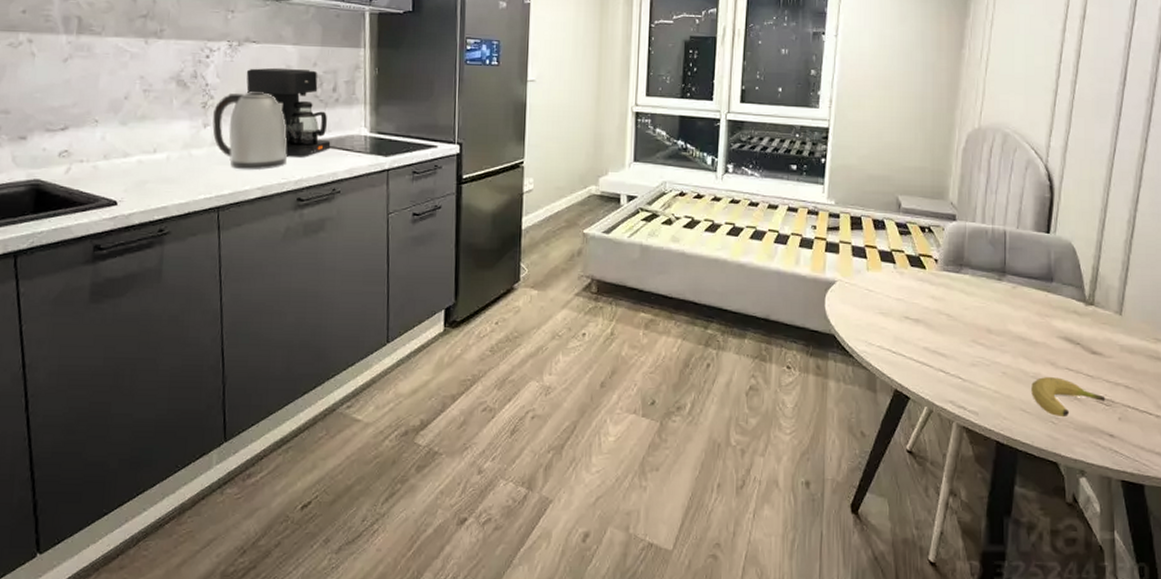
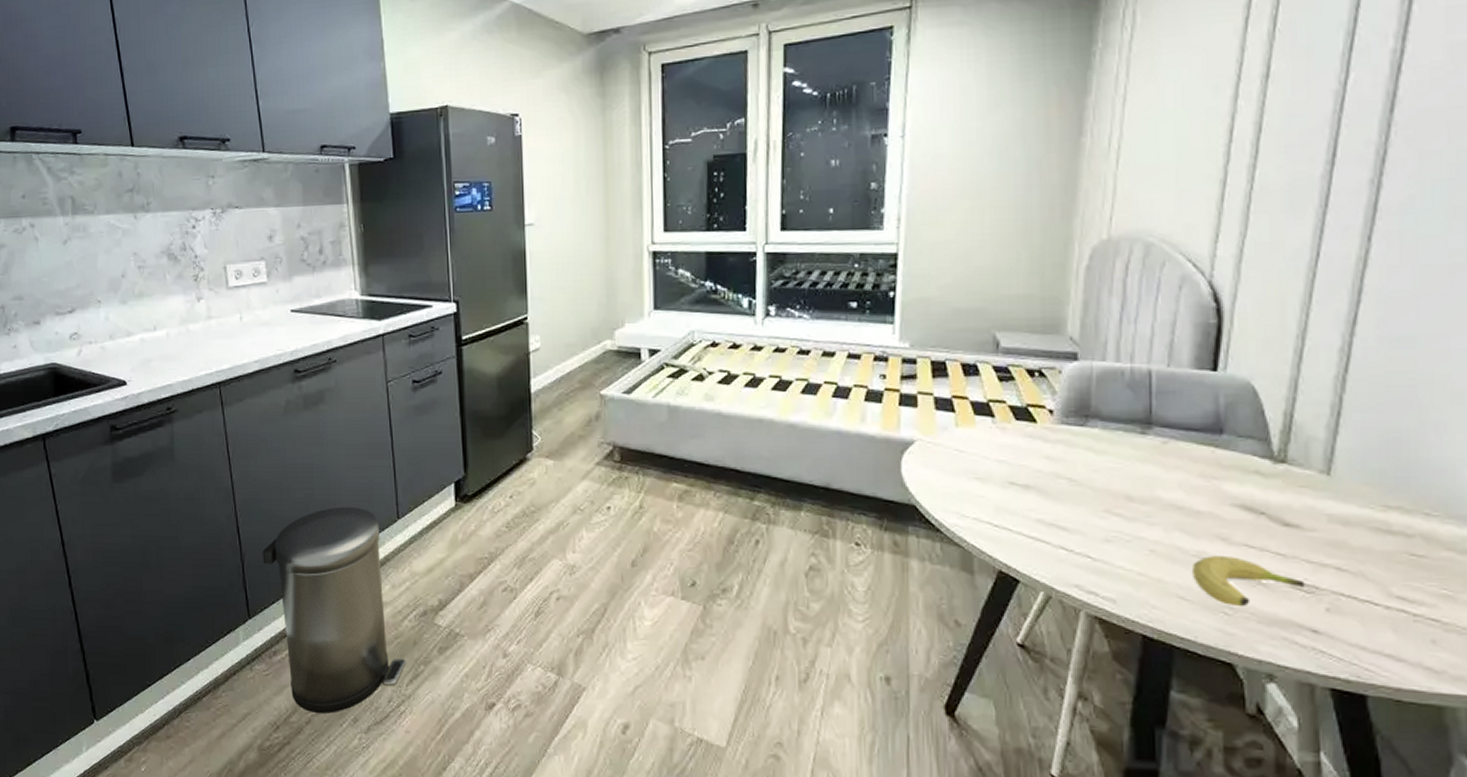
kettle: present [212,91,287,171] -> none [205,259,280,343]
pedal bin: none [245,330,384,535] -> present [262,506,406,713]
coffee maker: present [246,67,331,159] -> none [232,232,323,328]

